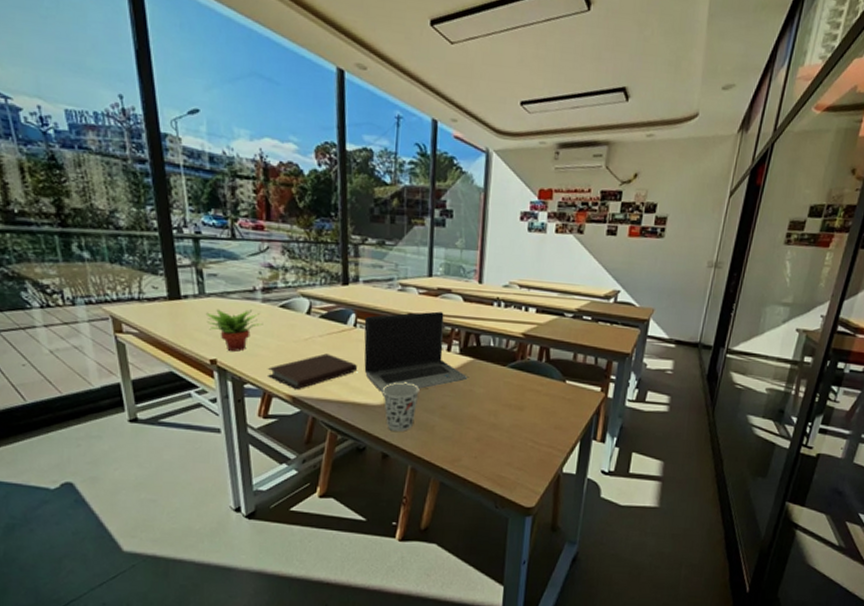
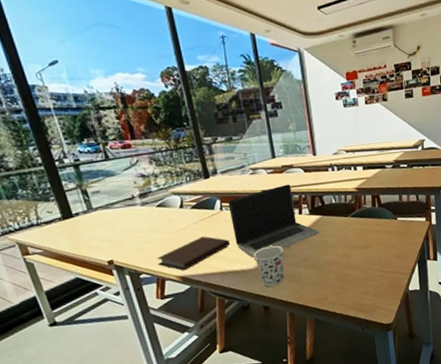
succulent plant: present [205,309,263,352] -> none [96,214,146,251]

